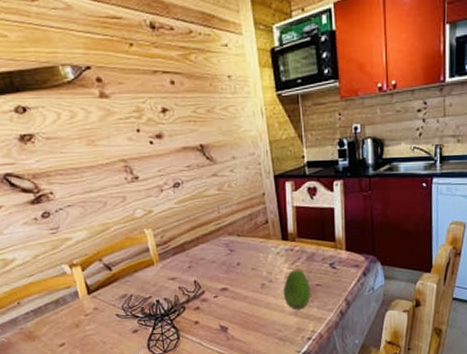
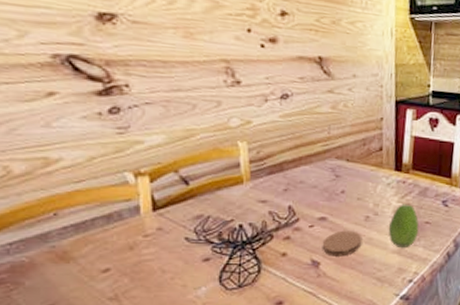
coaster: none [227,298,262,322] -> present [322,230,362,257]

